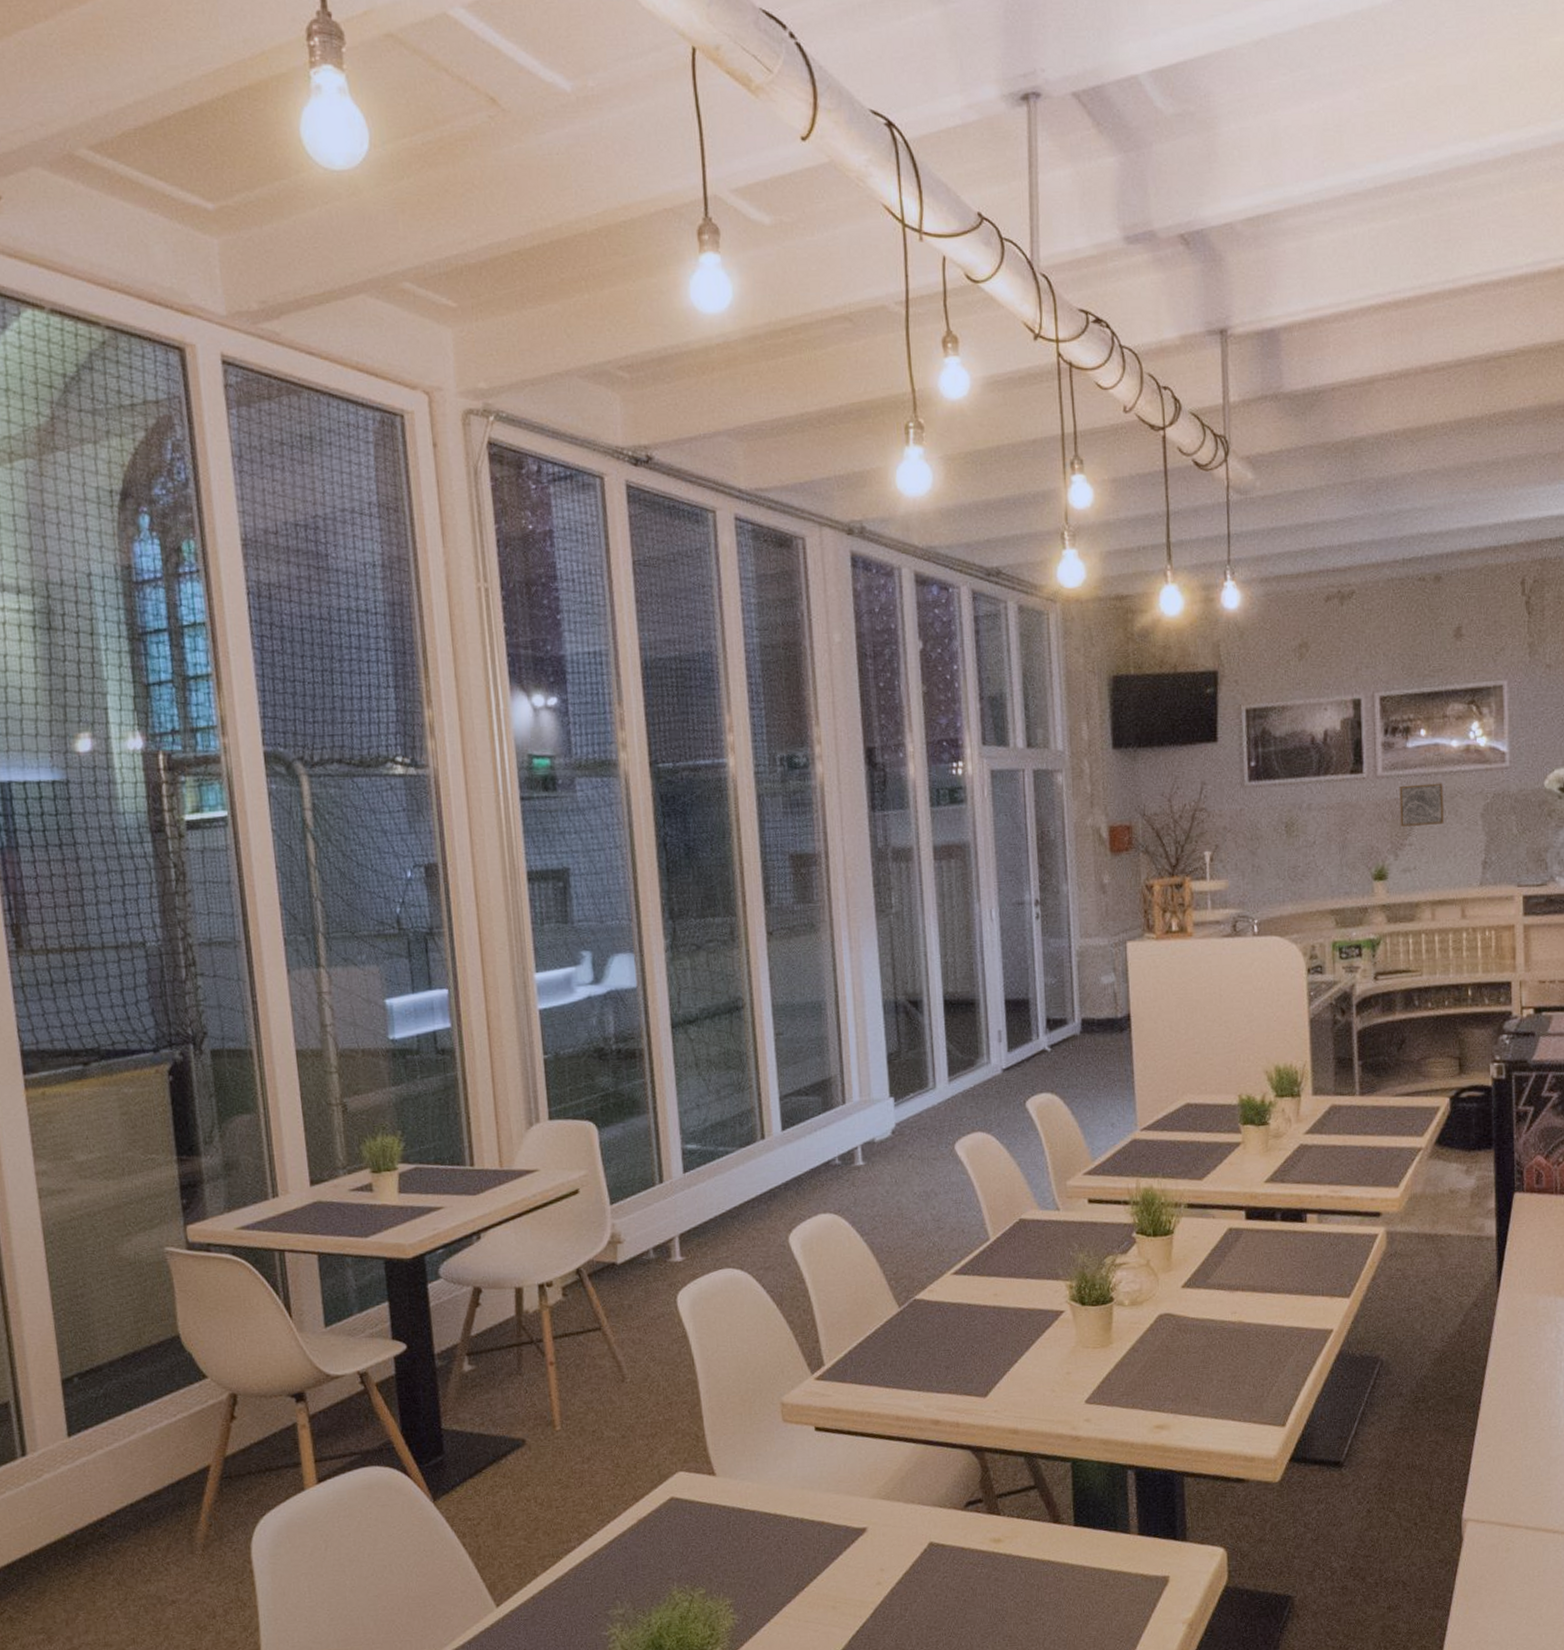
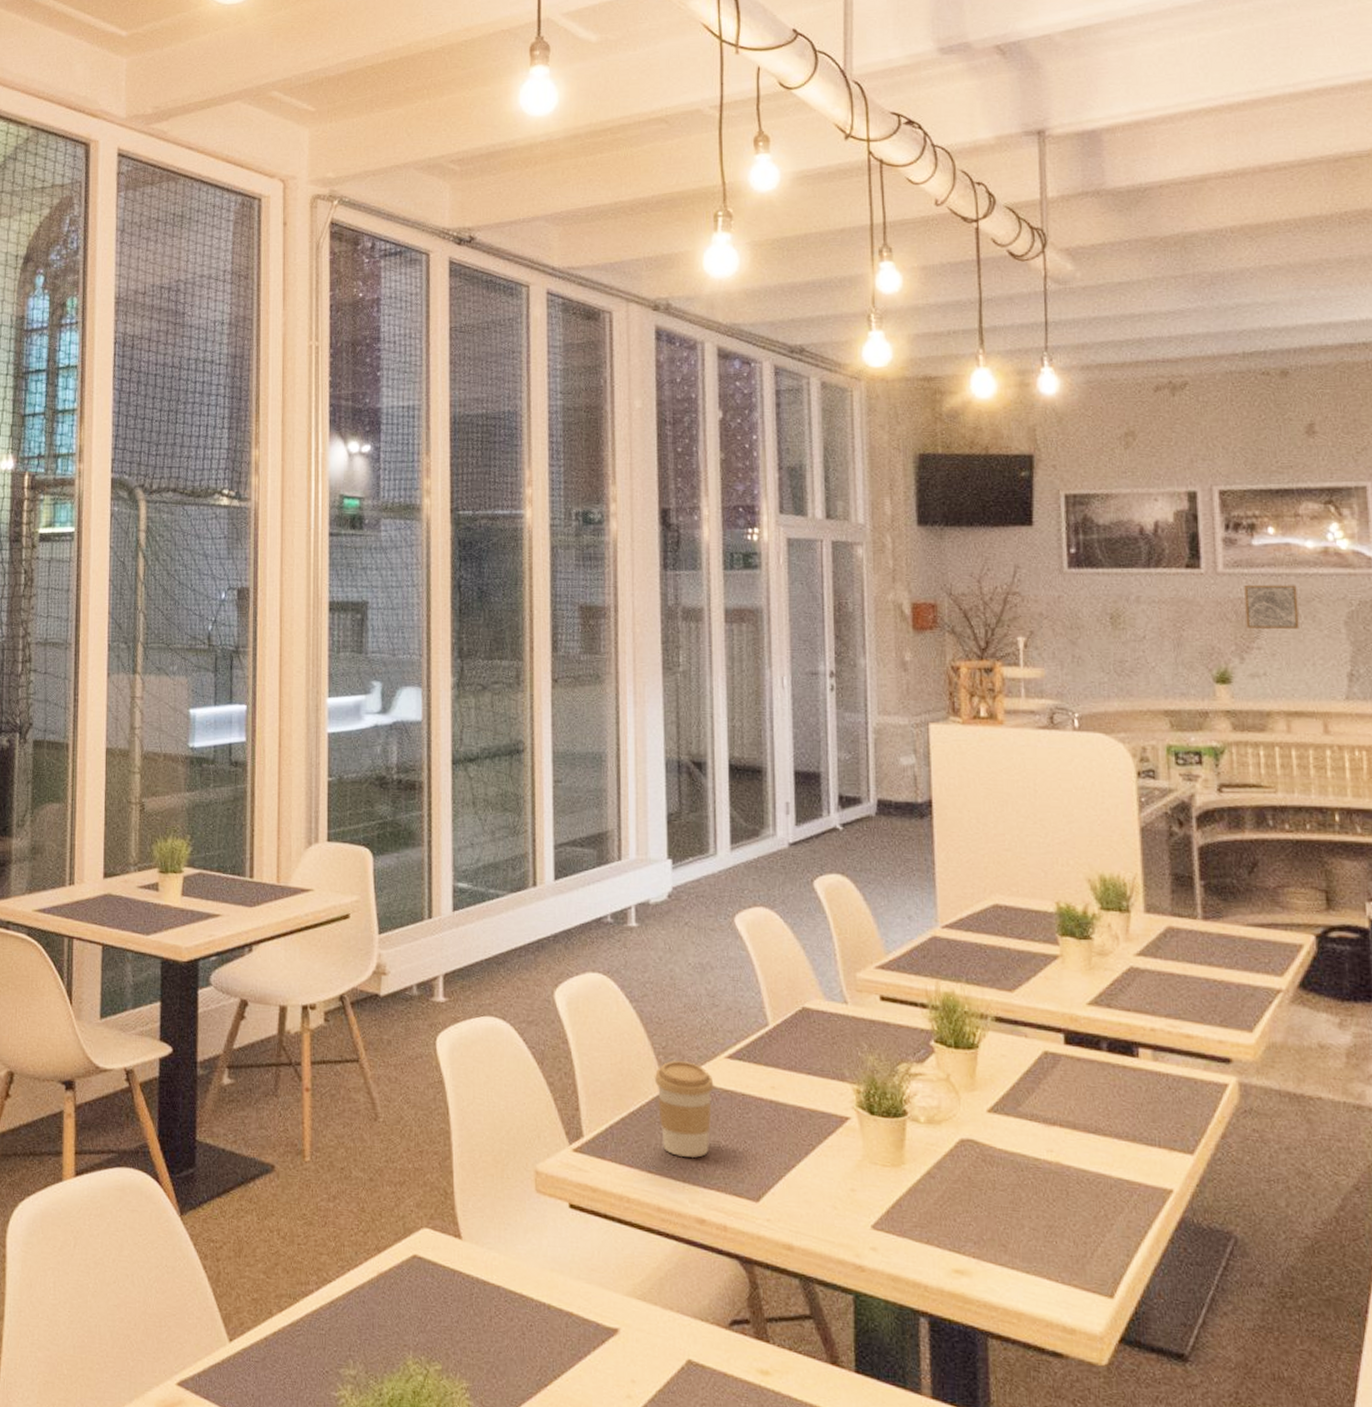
coffee cup: none [887,1283,943,1369] -> present [654,1061,714,1159]

